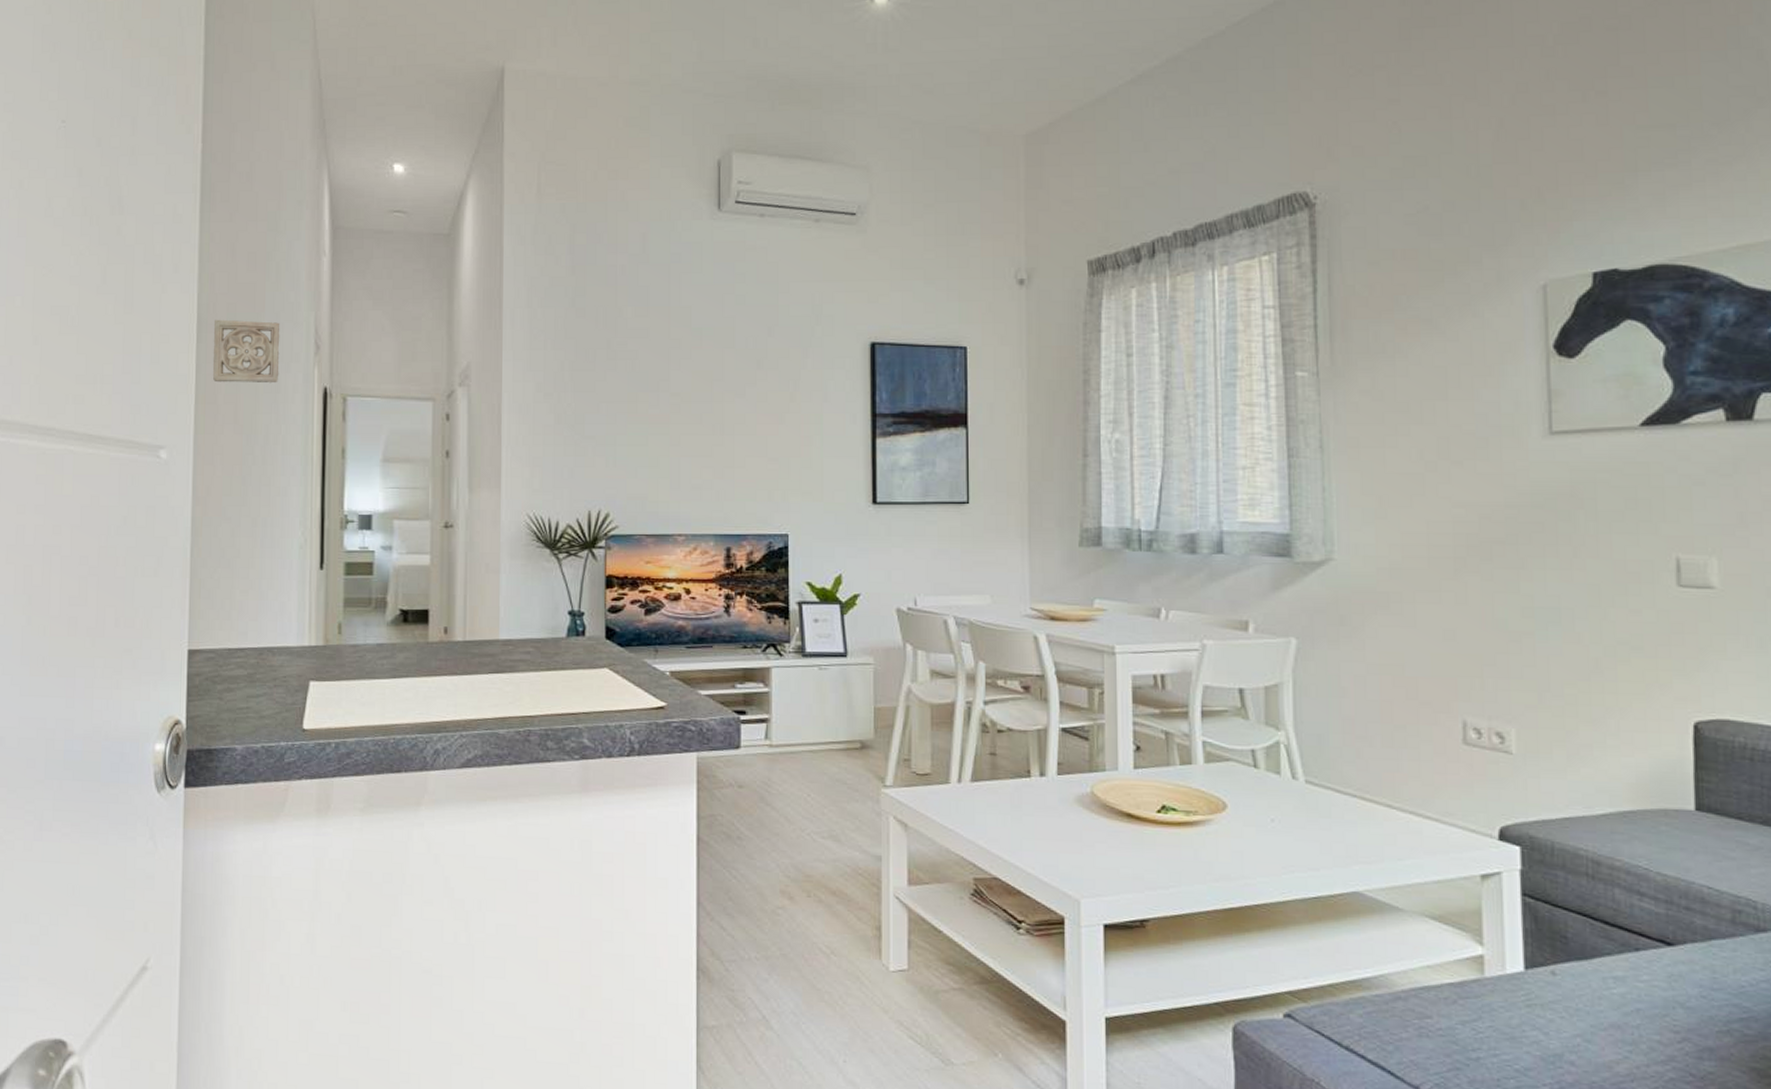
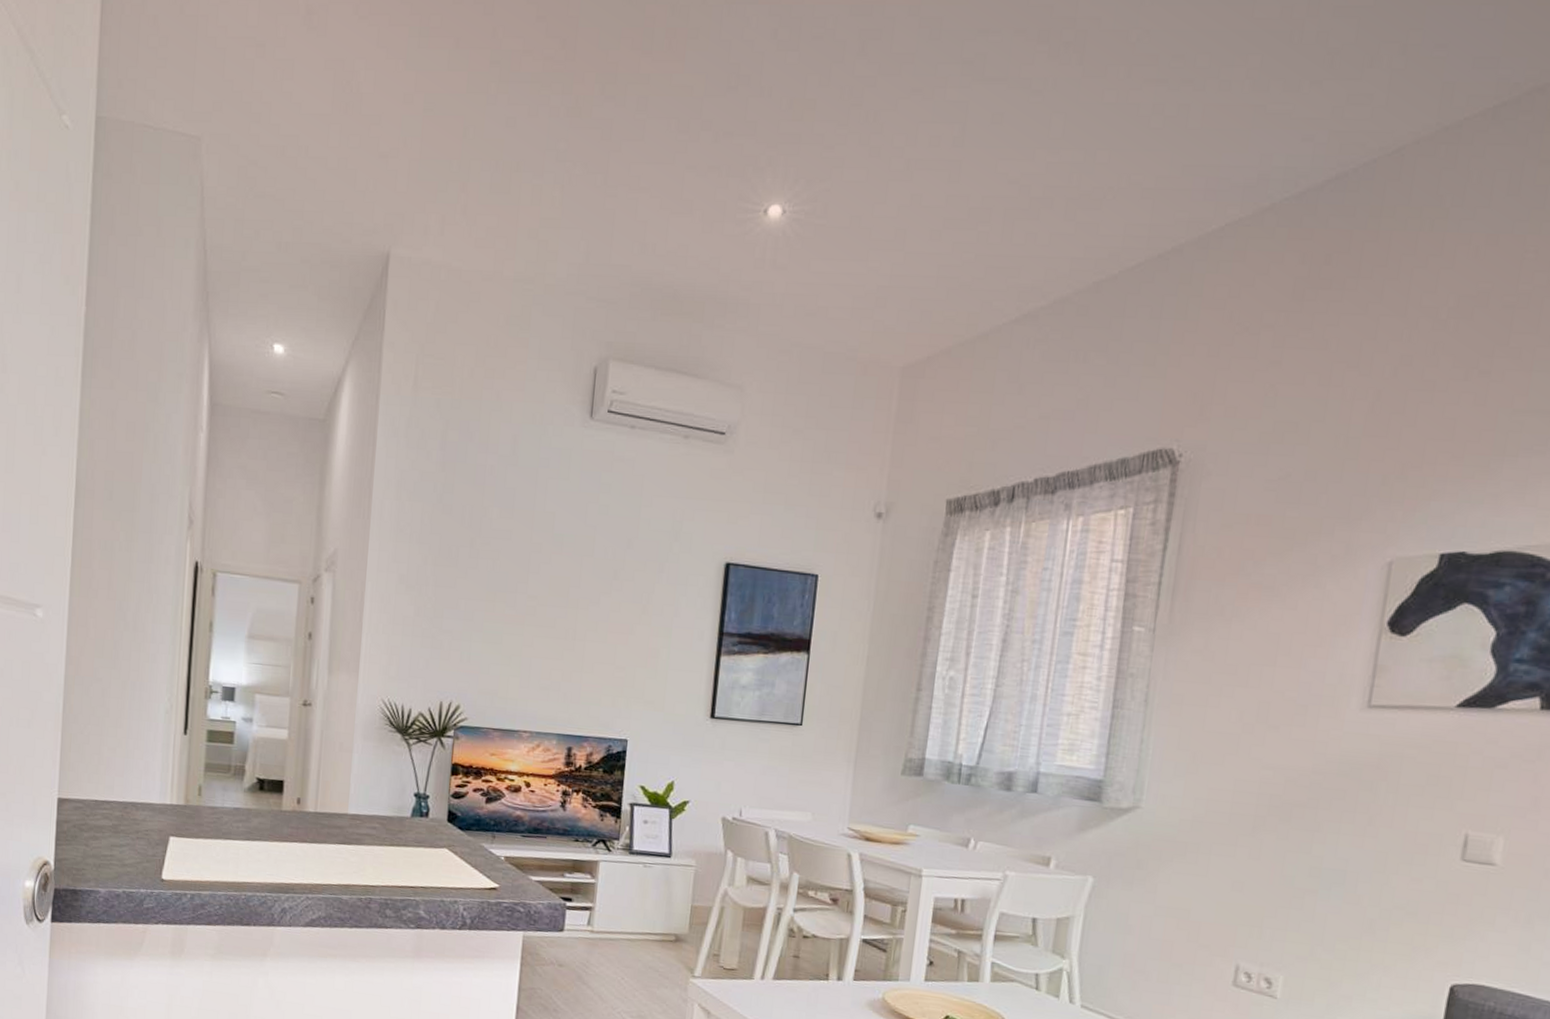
wall ornament: present [212,319,280,384] -> none [88,486,156,553]

